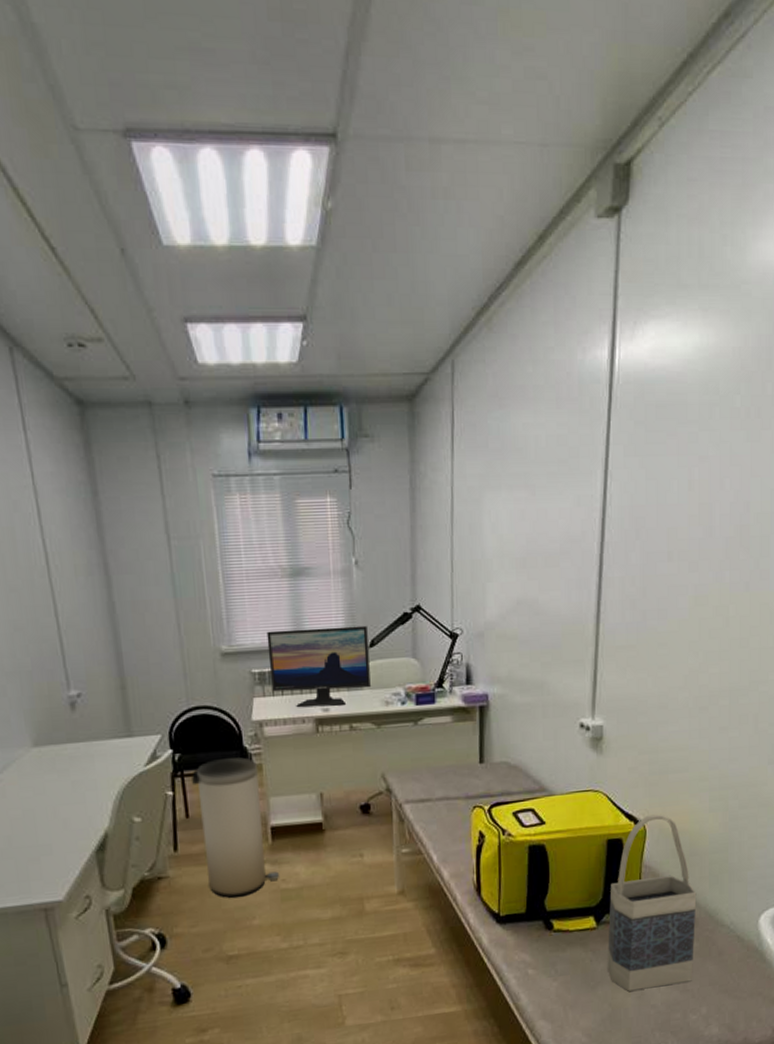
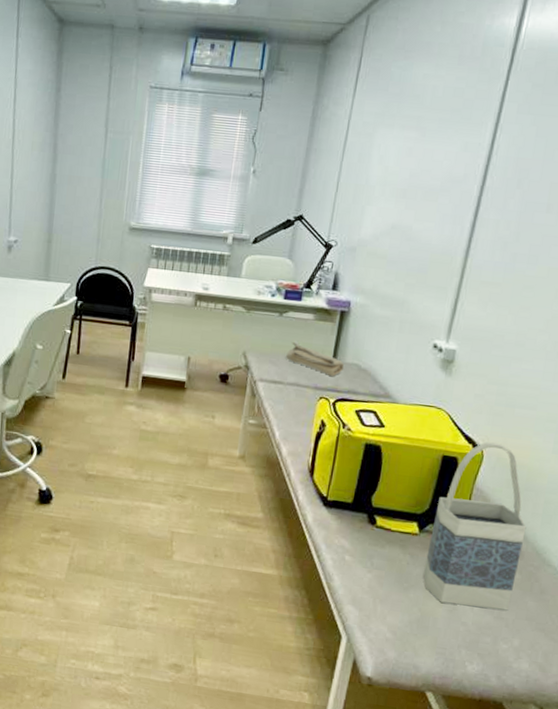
pedal bin: present [192,757,279,898] -> none [84,311,142,428]
computer monitor: present [266,625,371,708] -> none [165,216,254,287]
towel: none [429,749,494,782] -> present [286,340,345,377]

